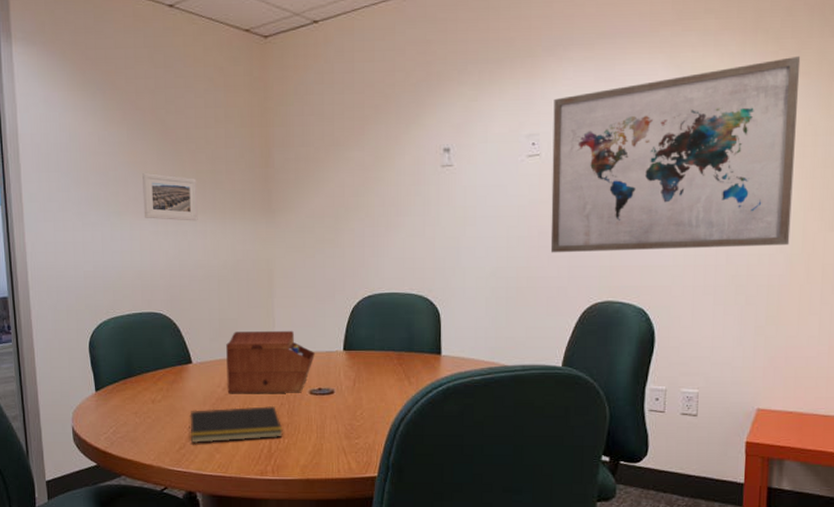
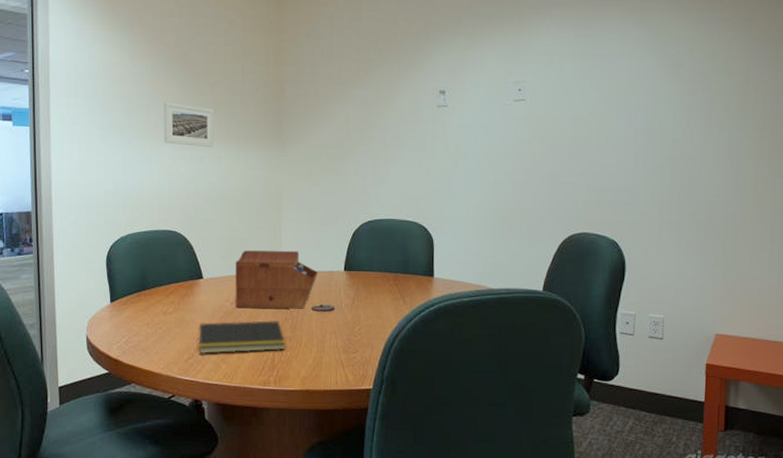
wall art: present [550,55,801,253] -> none [533,23,752,189]

